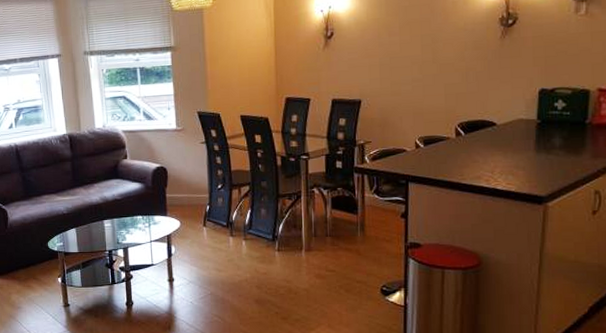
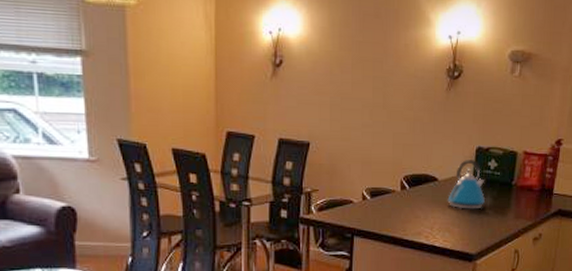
kettle: none [509,101,553,152] -> present [447,158,485,209]

